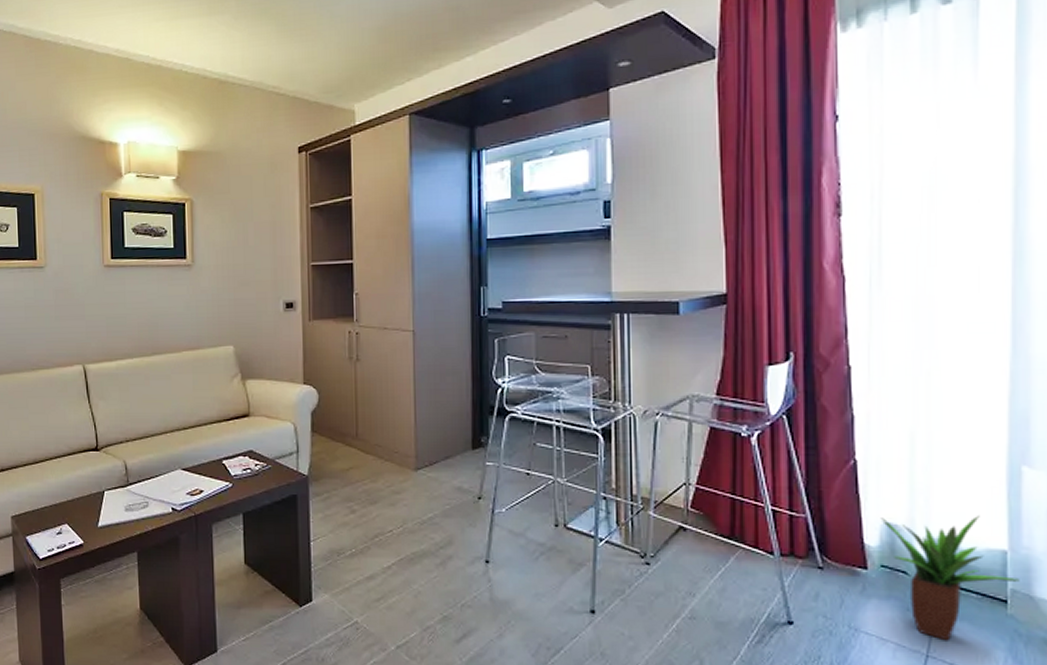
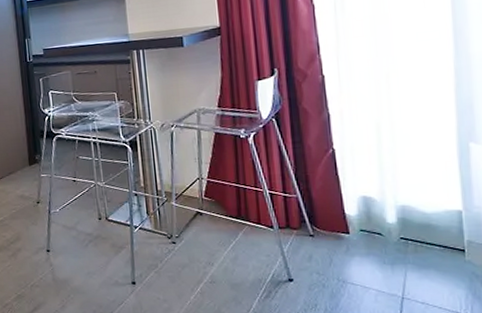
potted plant: present [880,514,1019,641] -> none [357,184,474,285]

